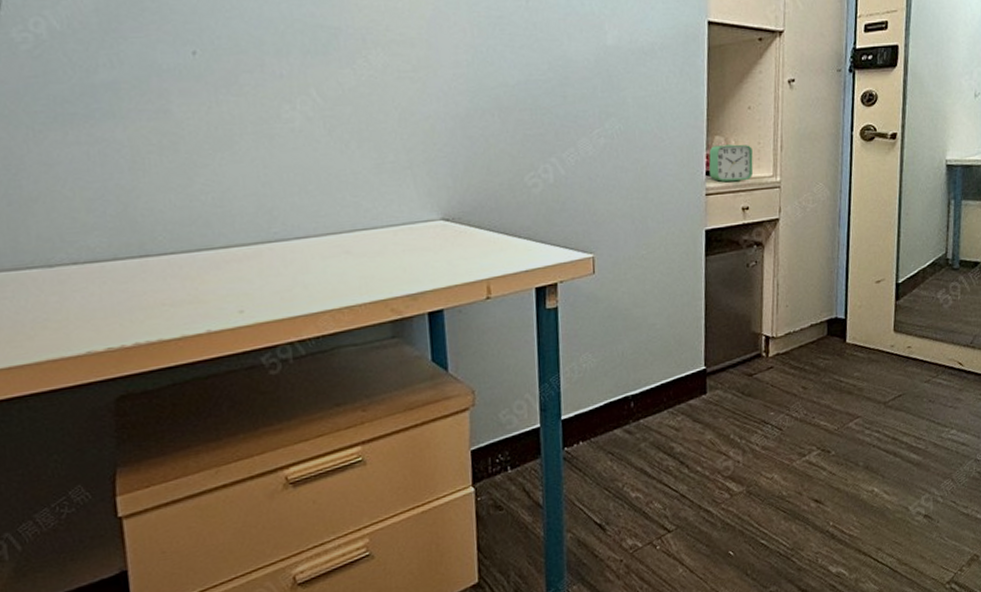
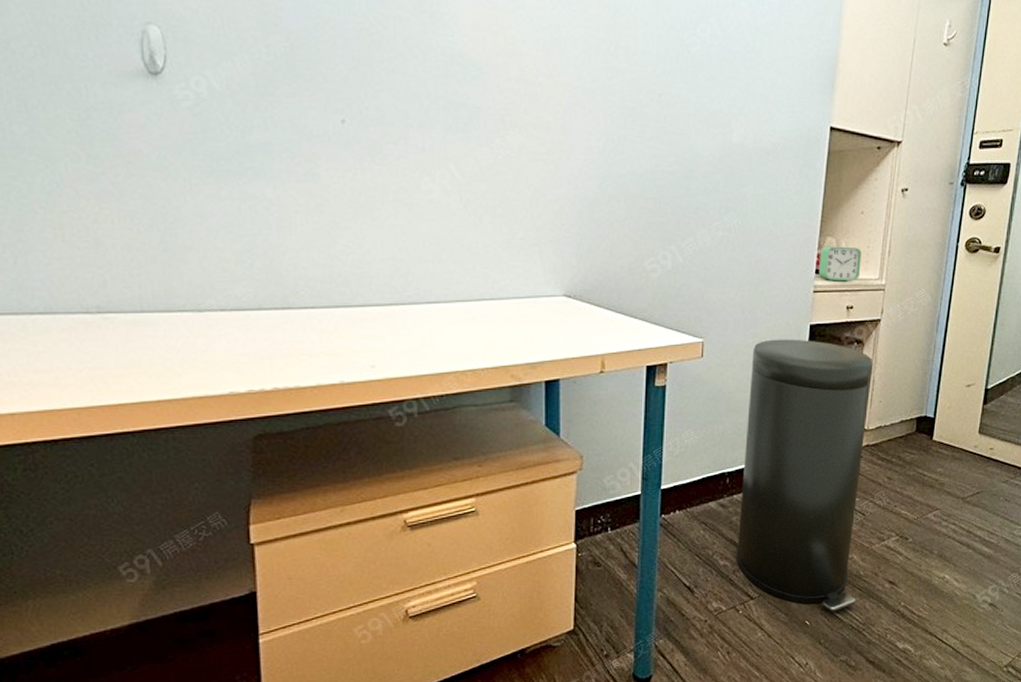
pedal bin: none [647,246,782,539] -> present [736,339,874,612]

